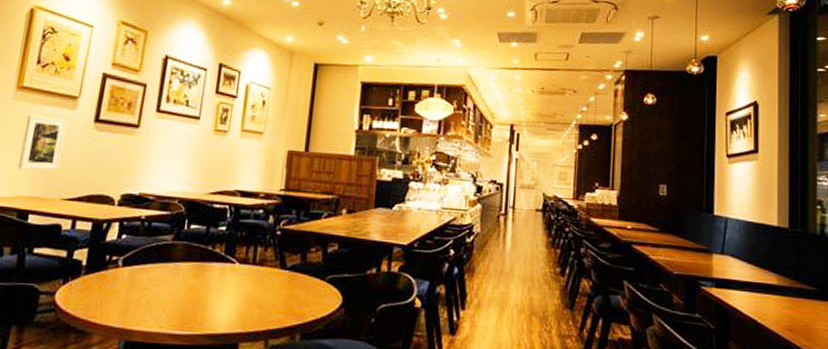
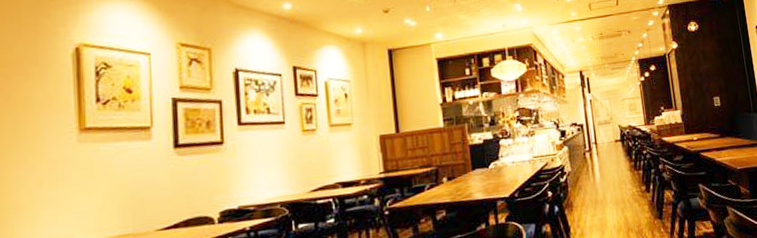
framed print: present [18,114,67,171] -> none [98,151,147,211]

